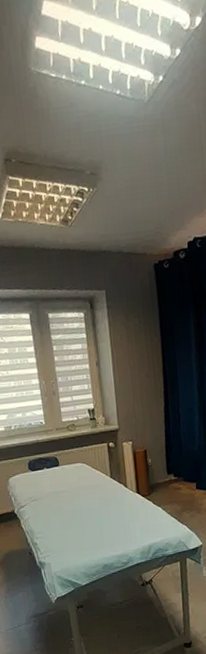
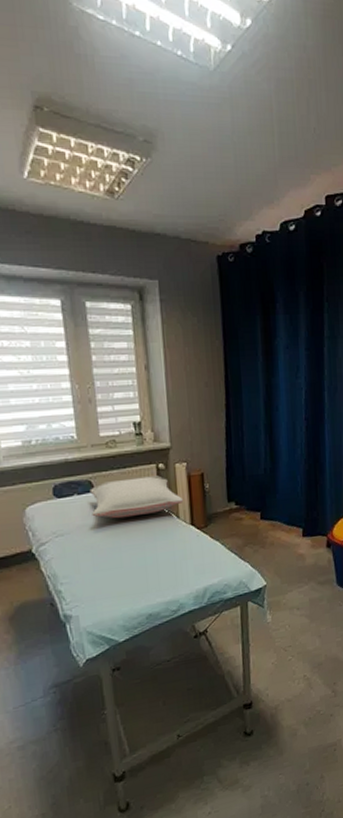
pillow: none [56,452,131,488] -> present [89,475,184,519]

